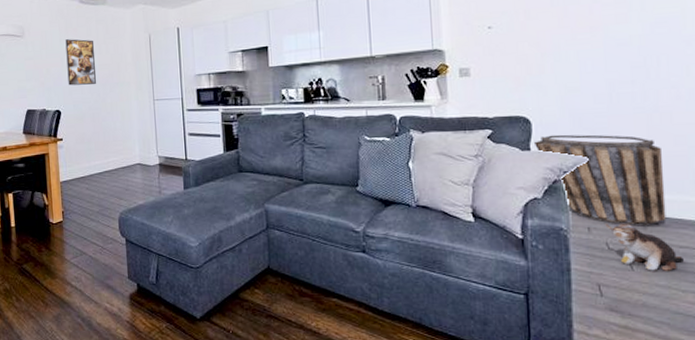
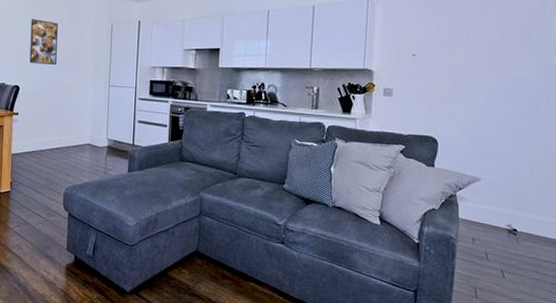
basket: present [533,134,666,227] -> none [437,155,540,242]
plush toy: present [605,223,684,271] -> none [487,235,545,281]

